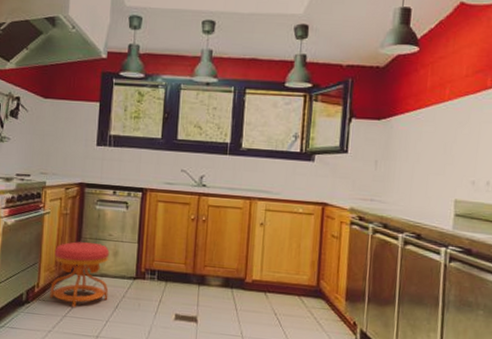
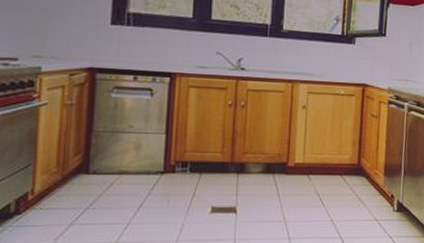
stool: present [50,241,110,308] -> none [50,136,130,214]

